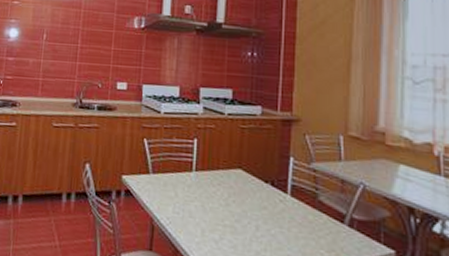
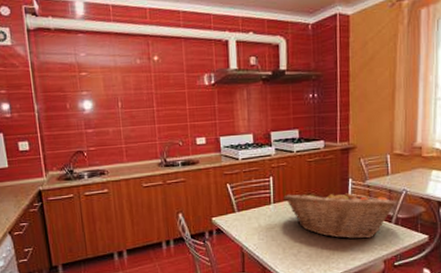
fruit basket: none [208,163,350,239] -> present [283,189,396,239]

